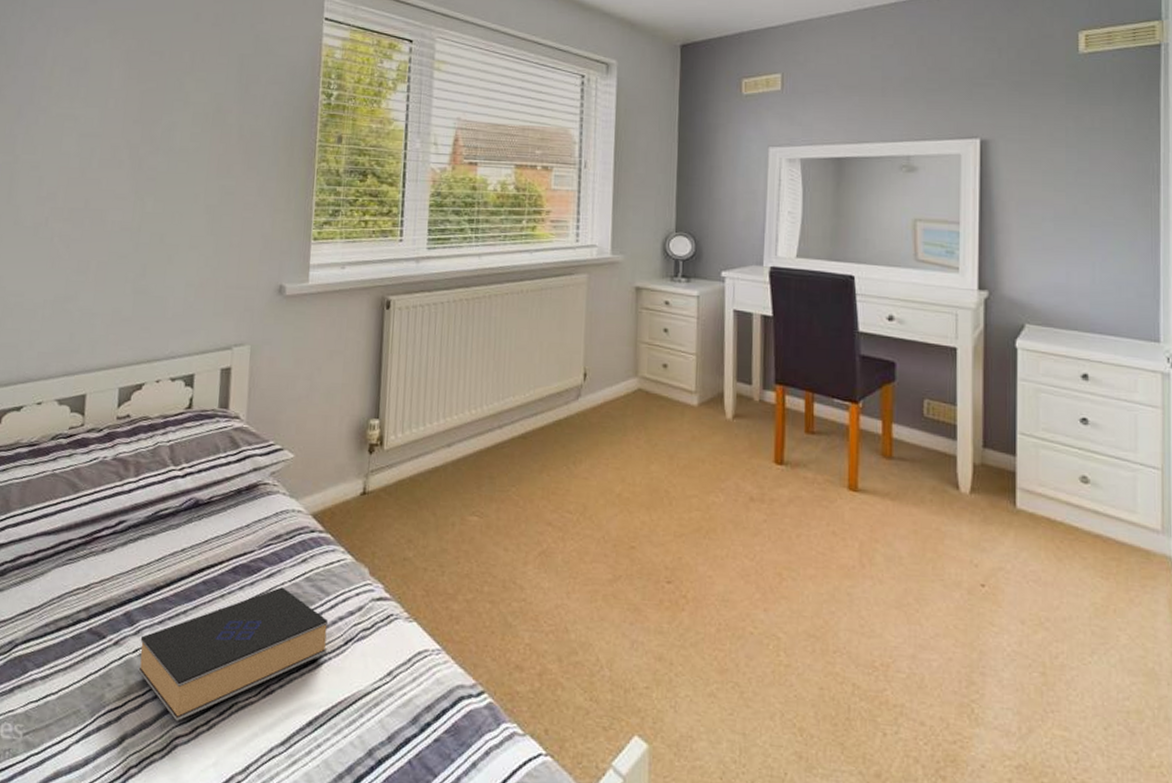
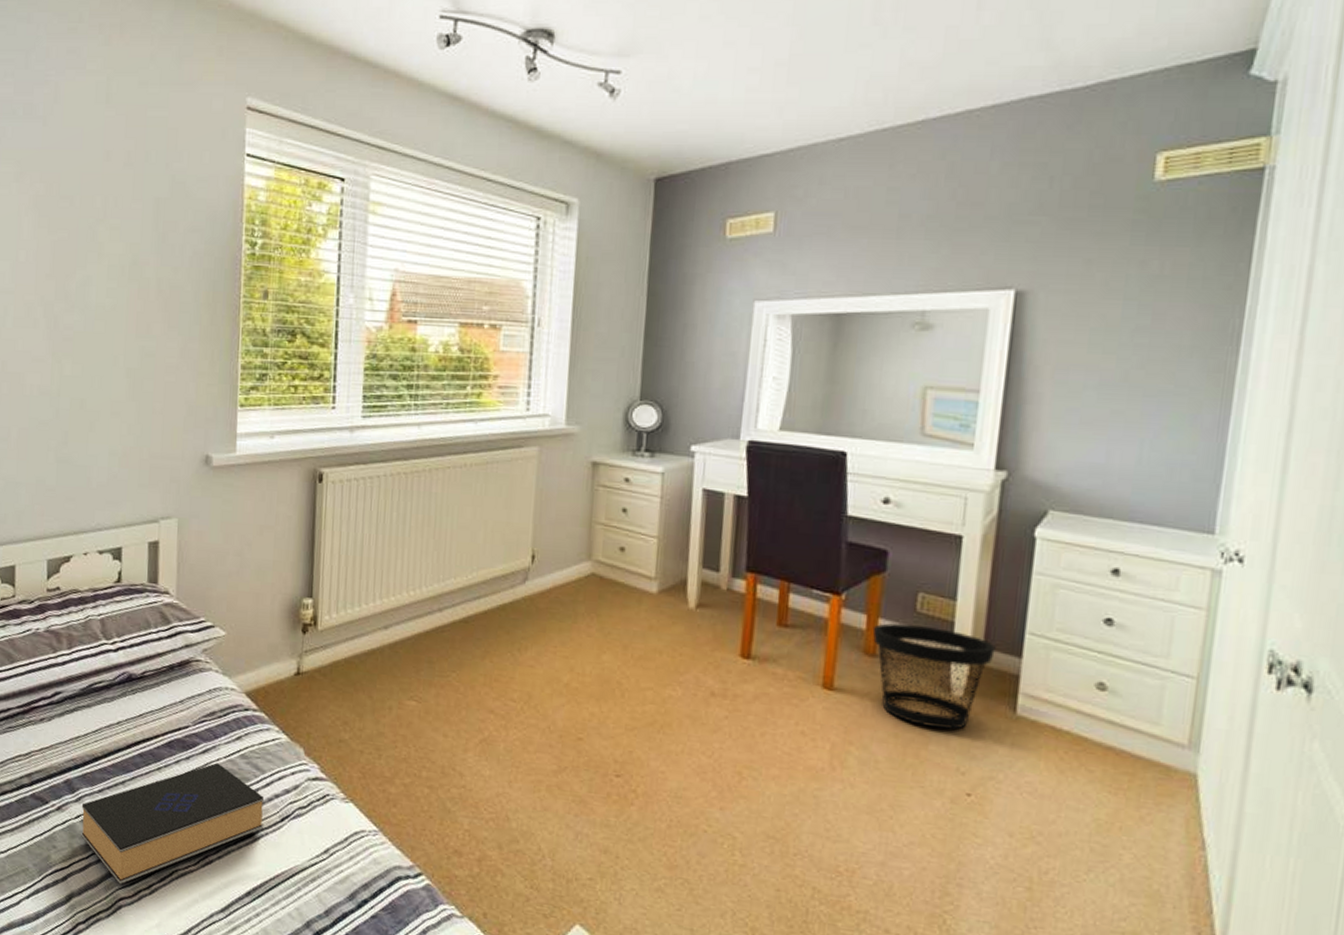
wastebasket: none [888,428,993,524] -> present [872,623,996,730]

